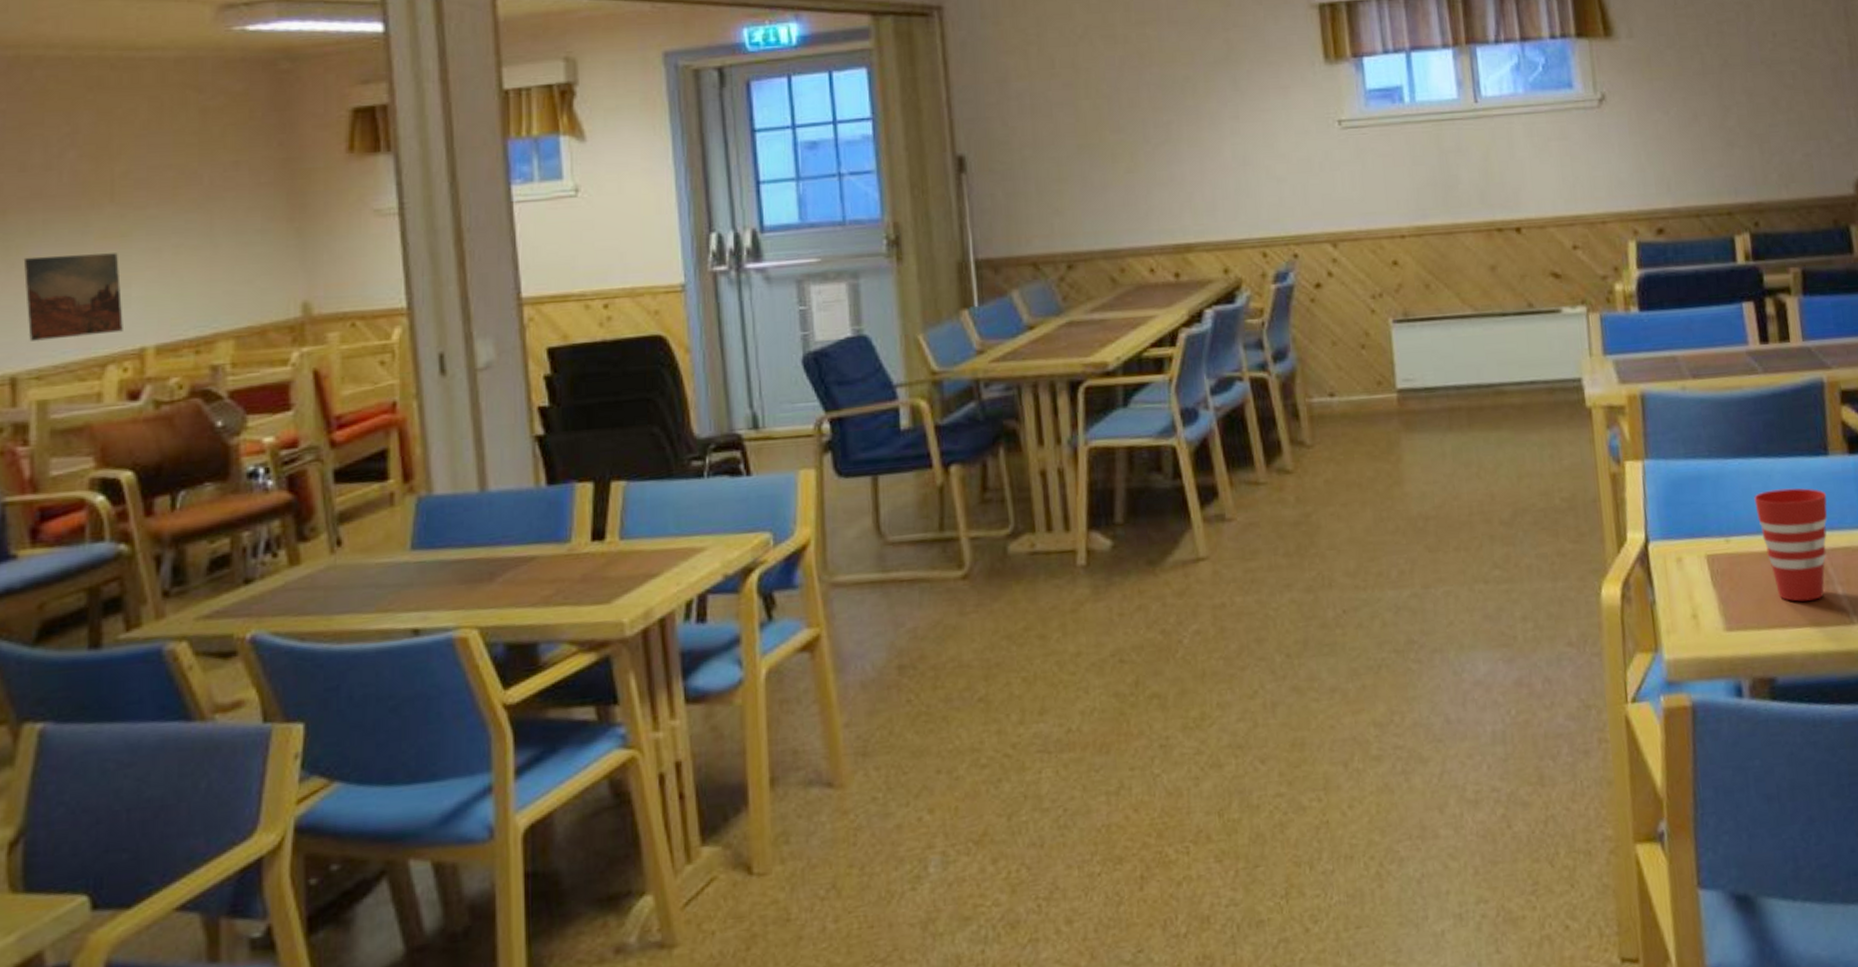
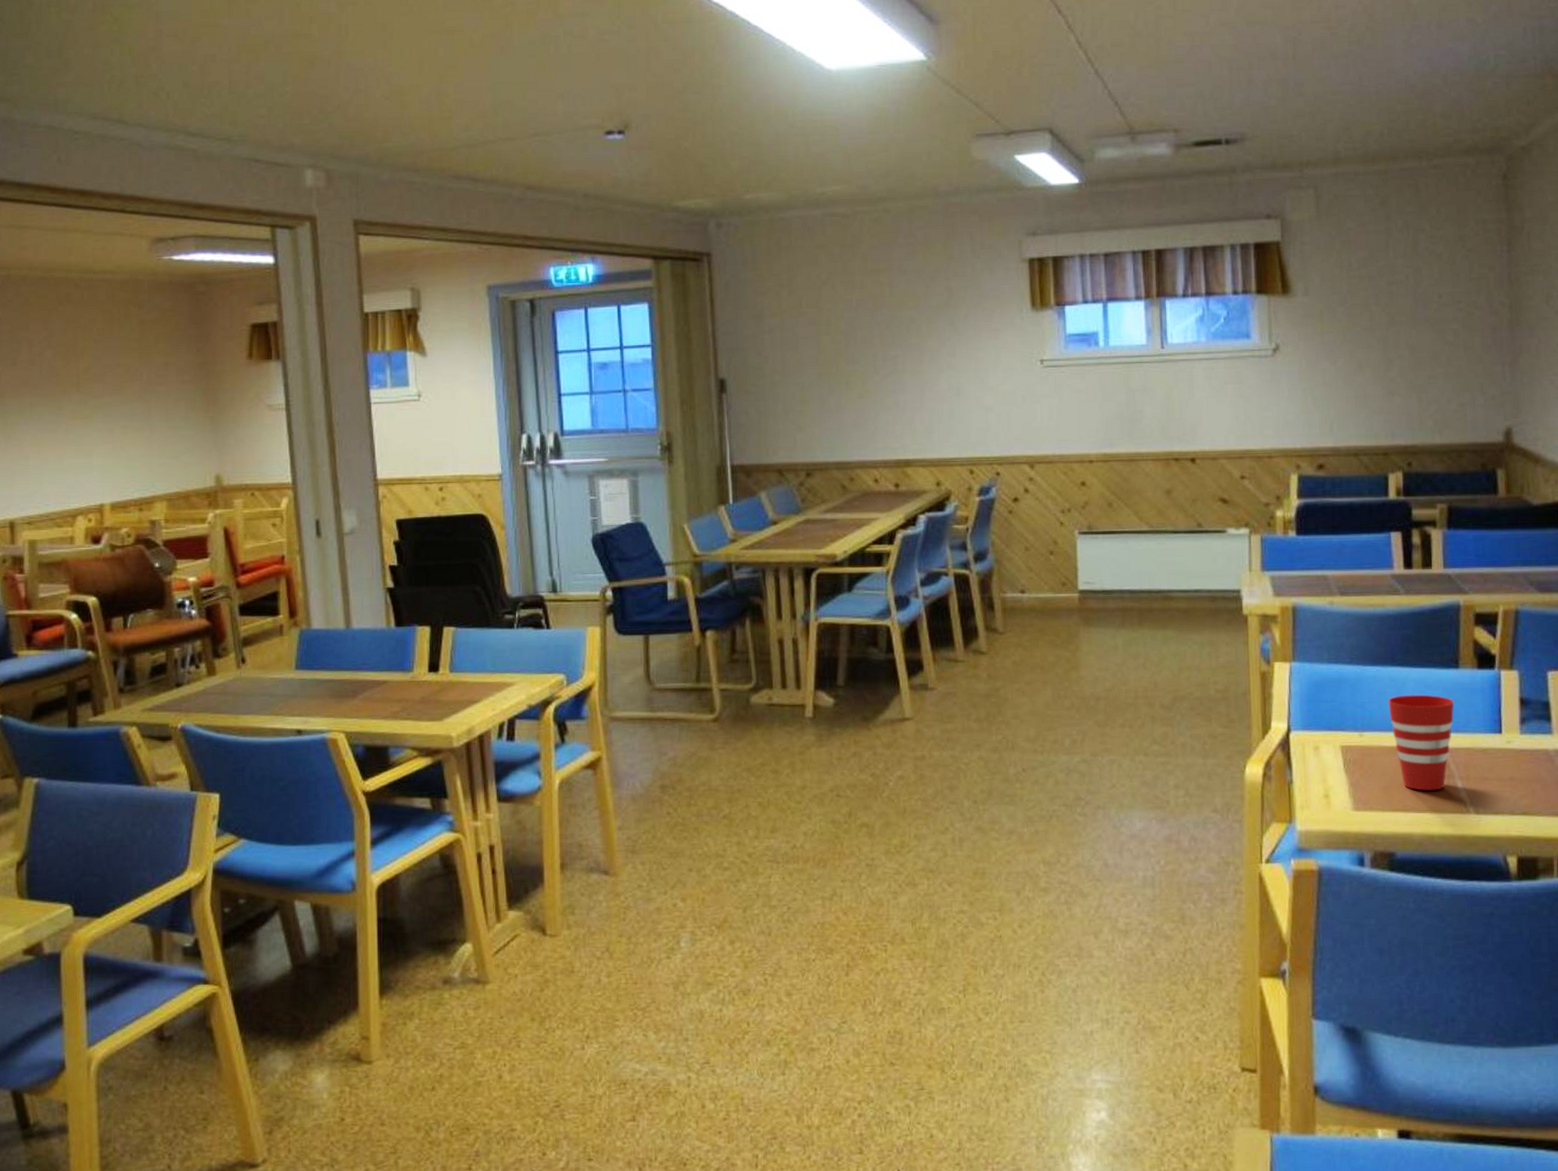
wall art: present [23,253,123,341] -> none [17,431,88,495]

